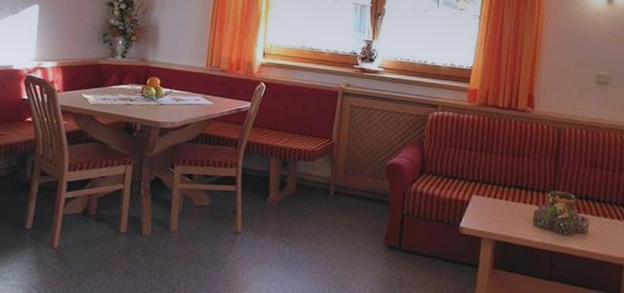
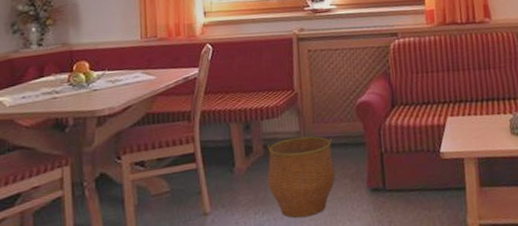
basket: none [295,182,359,257] -> present [266,136,336,218]

